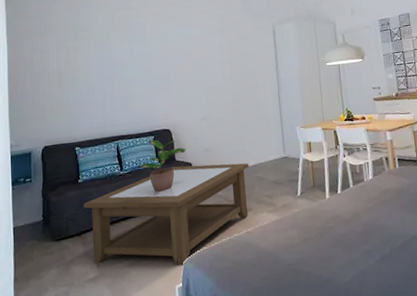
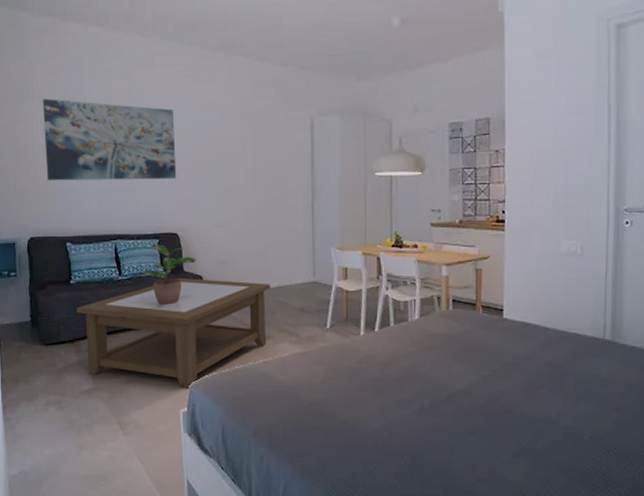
wall art: none [57,30,168,97] -> present [42,98,177,181]

